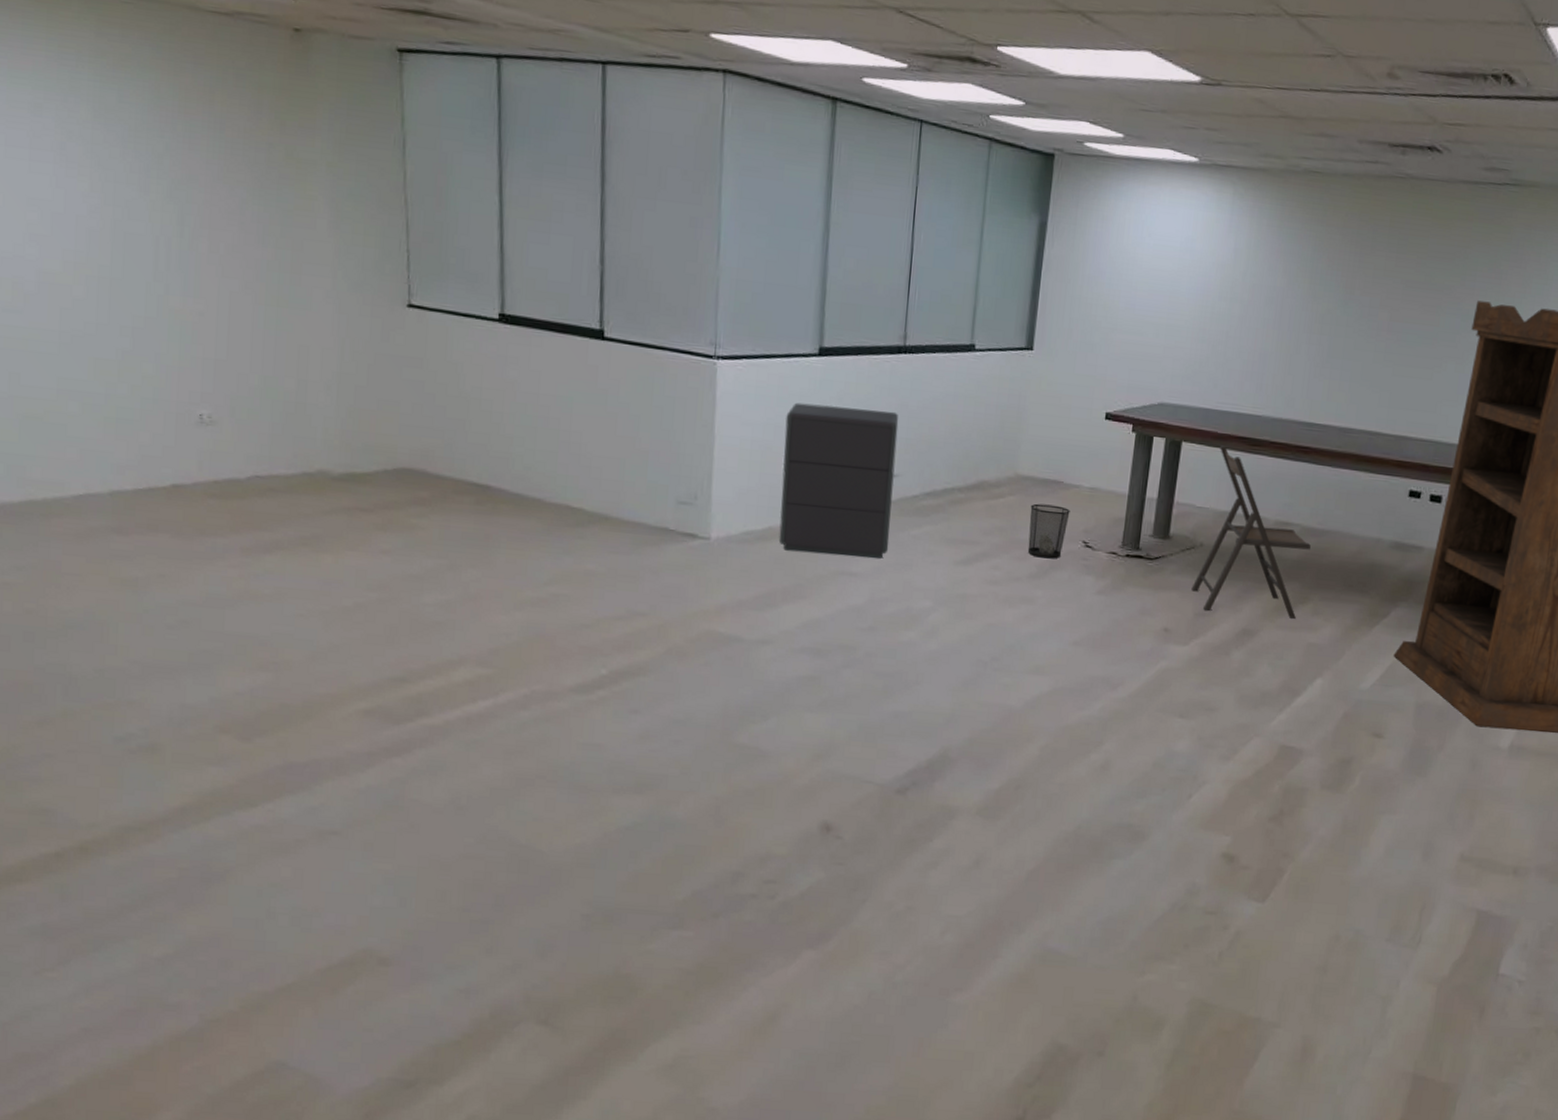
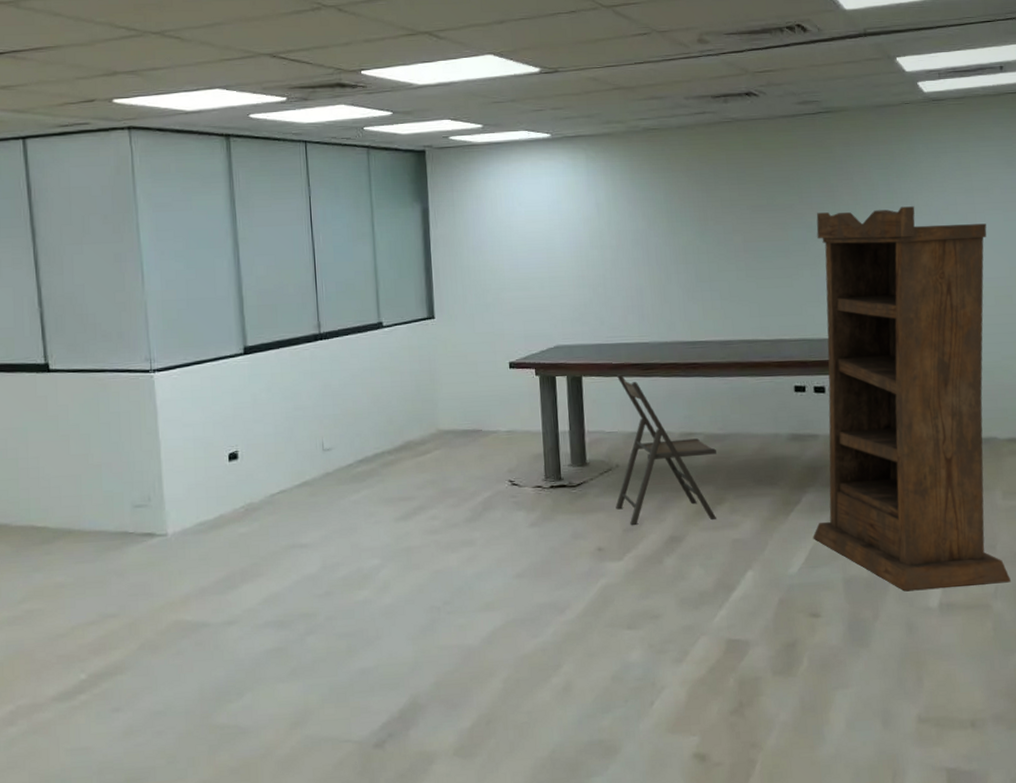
filing cabinet: present [778,402,899,558] -> none [222,392,333,534]
waste bin: present [1027,503,1070,559] -> none [456,452,493,502]

